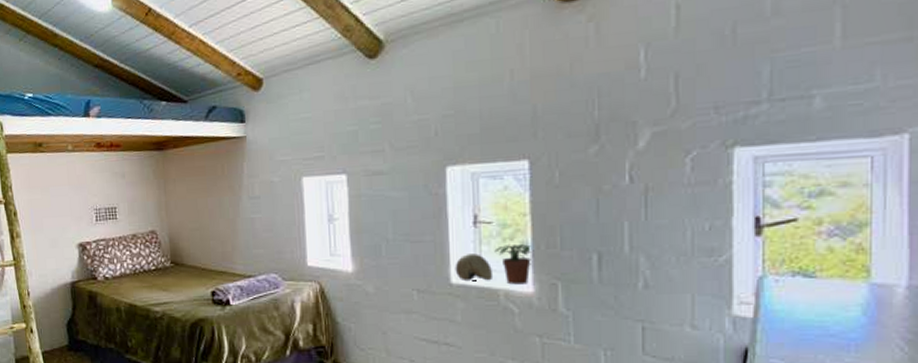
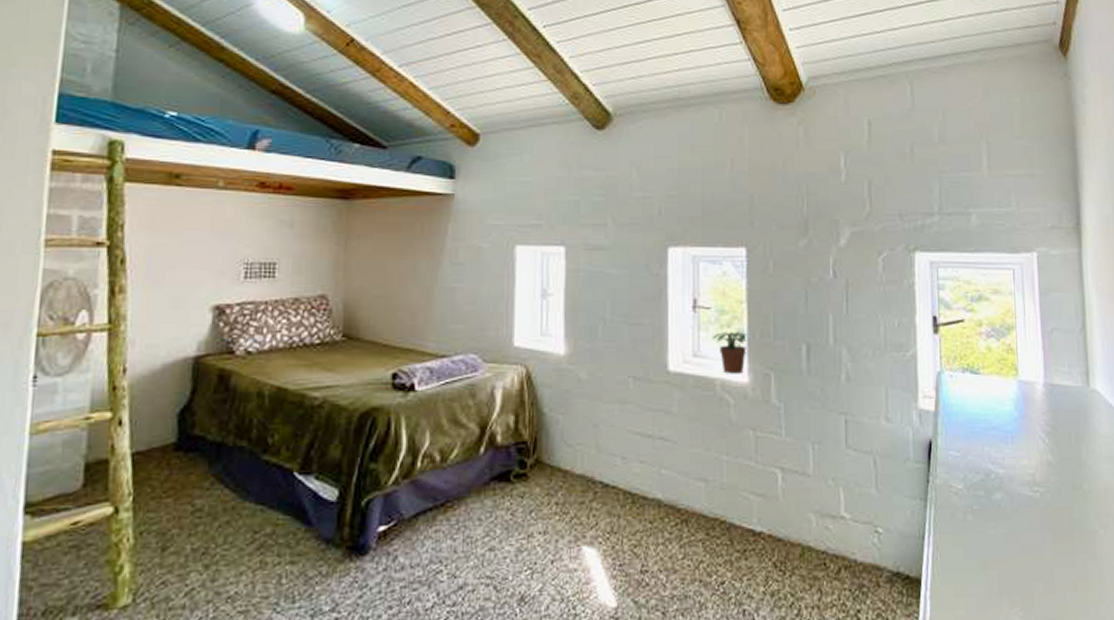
seashell: present [455,254,494,282] -> none [673,340,711,369]

